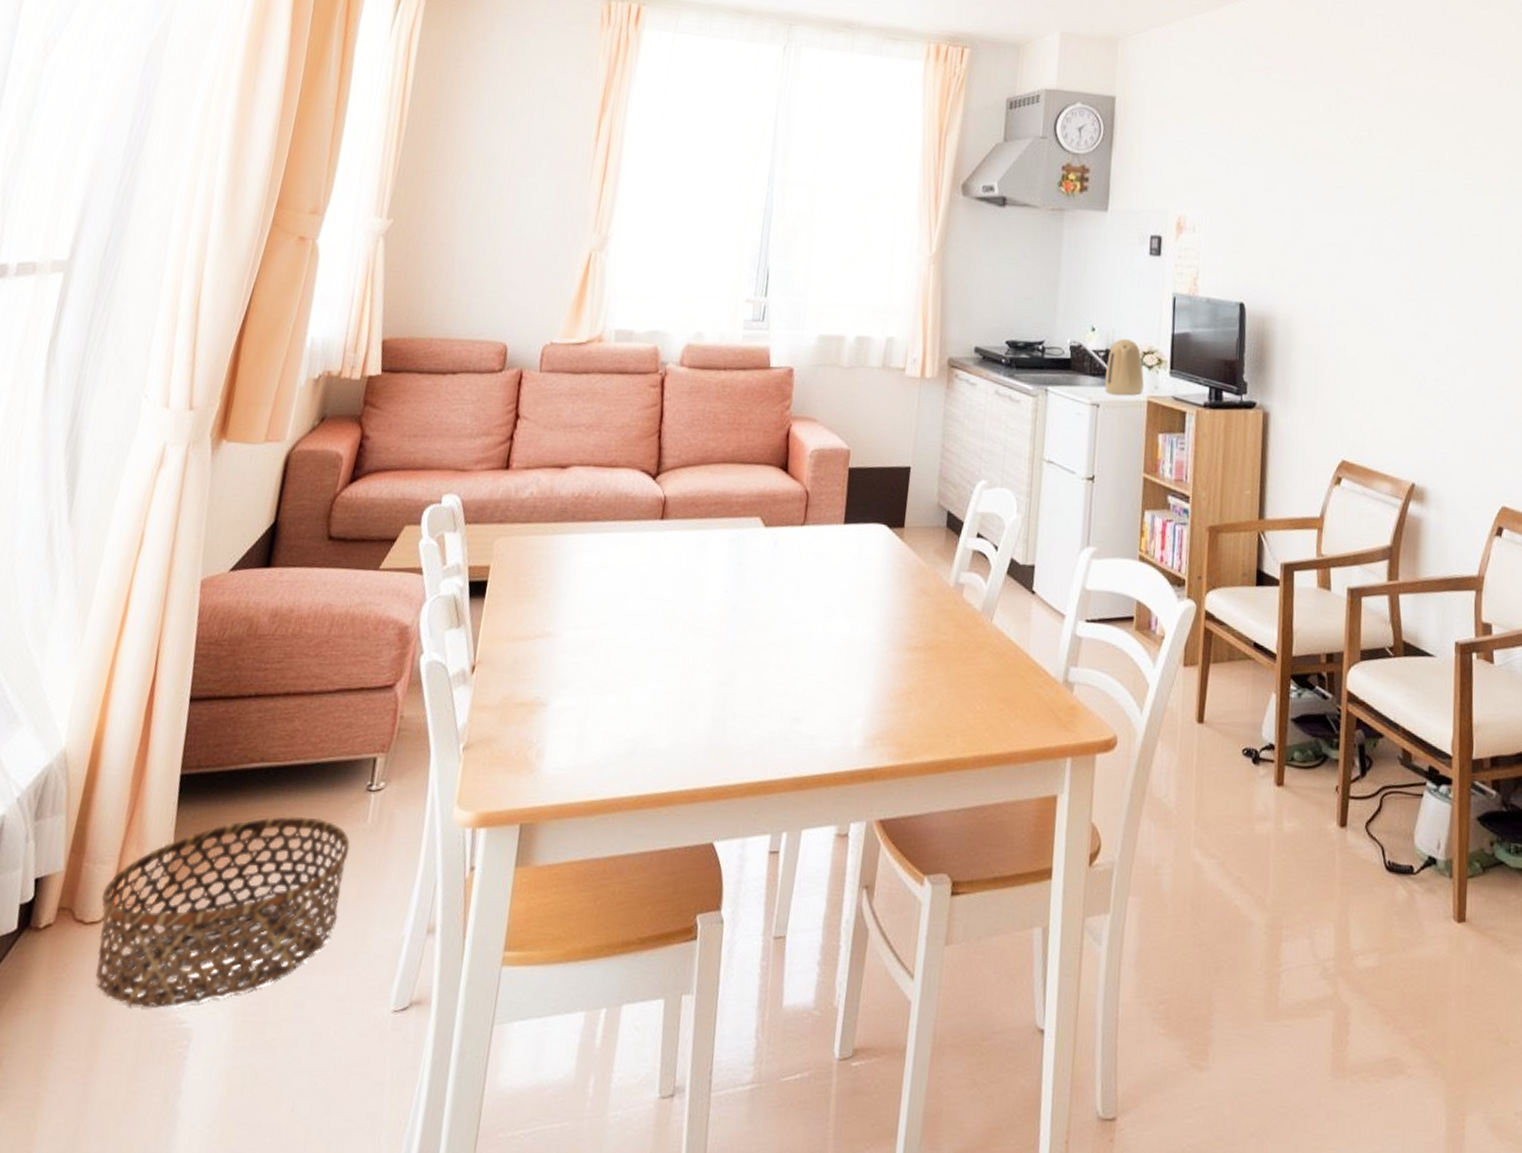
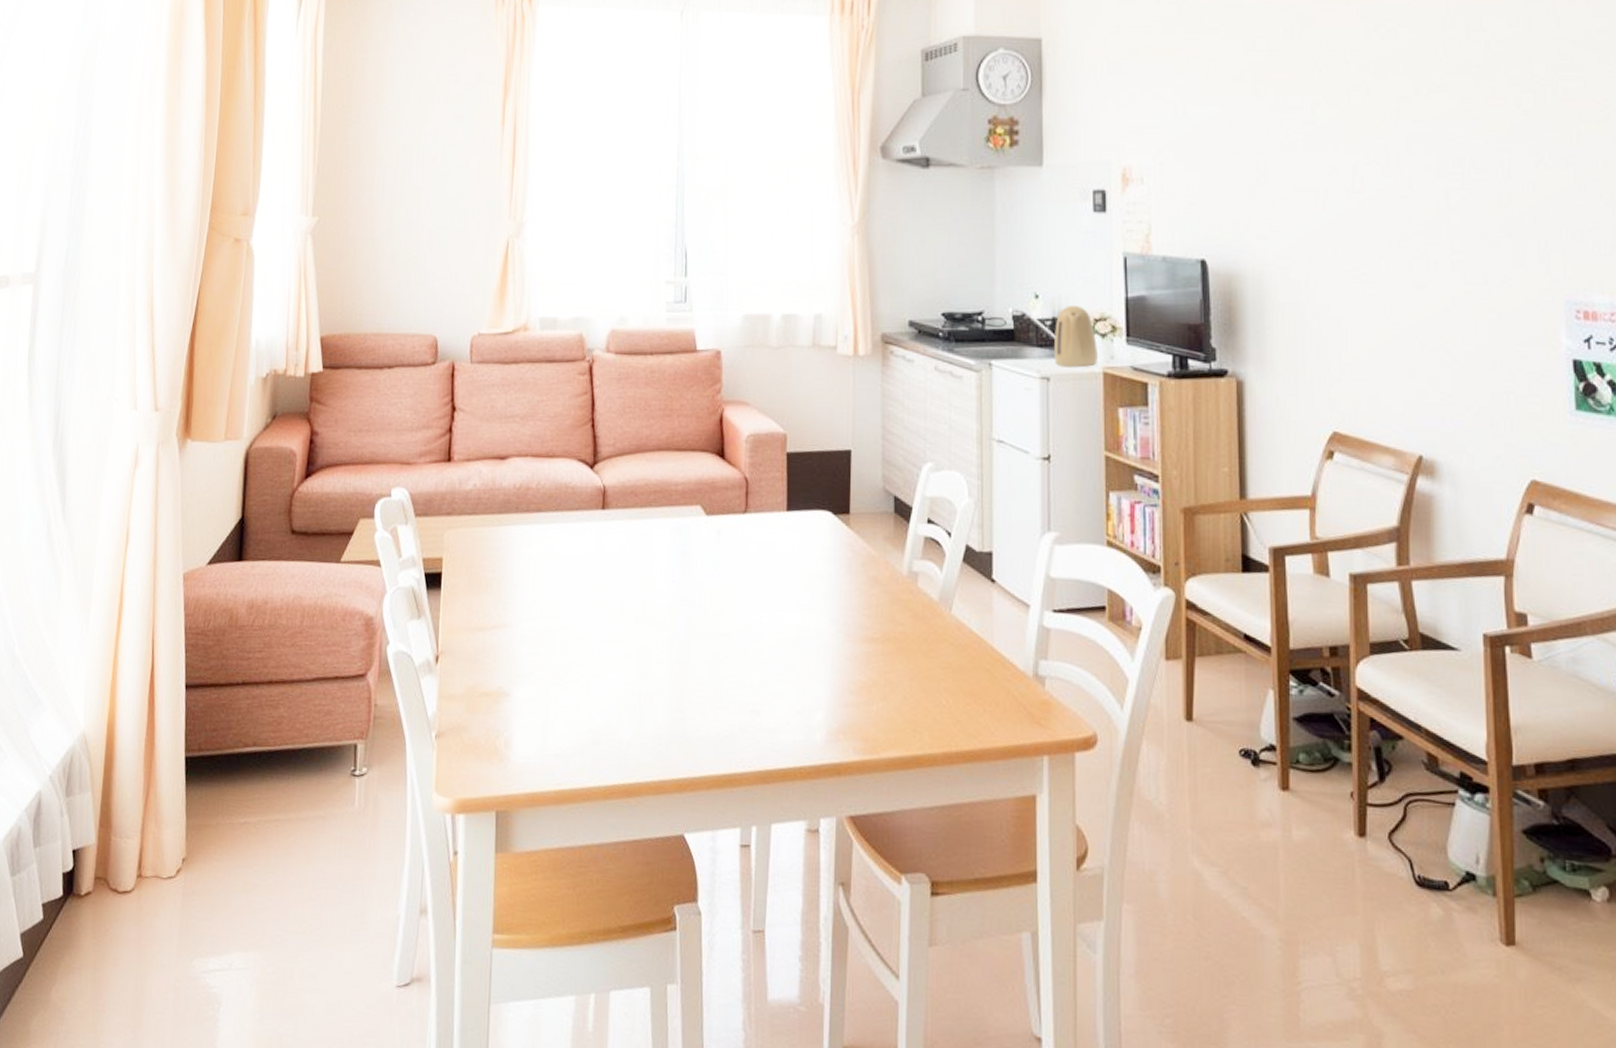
basket: present [95,816,350,1008] -> none [131,798,342,973]

